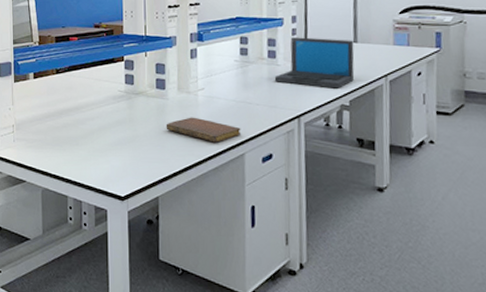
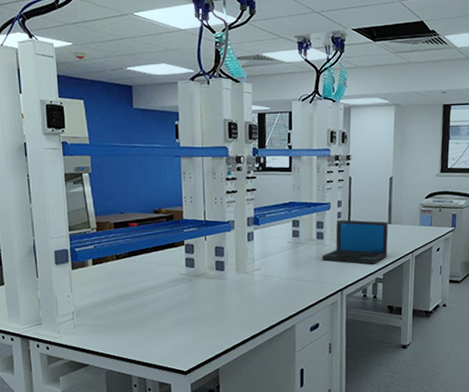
notebook: present [166,117,241,143] -> none [225,295,293,317]

